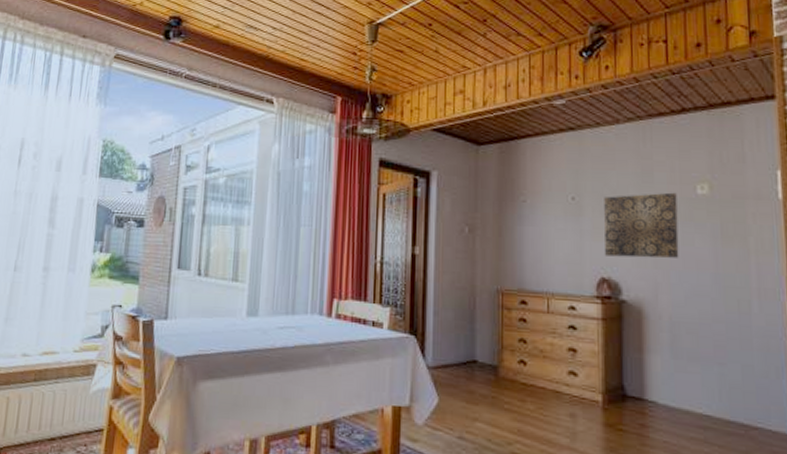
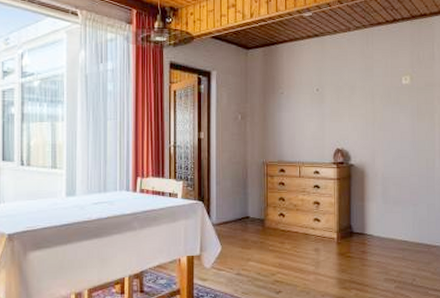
wall art: present [604,192,679,258] -> none [339,83,390,133]

